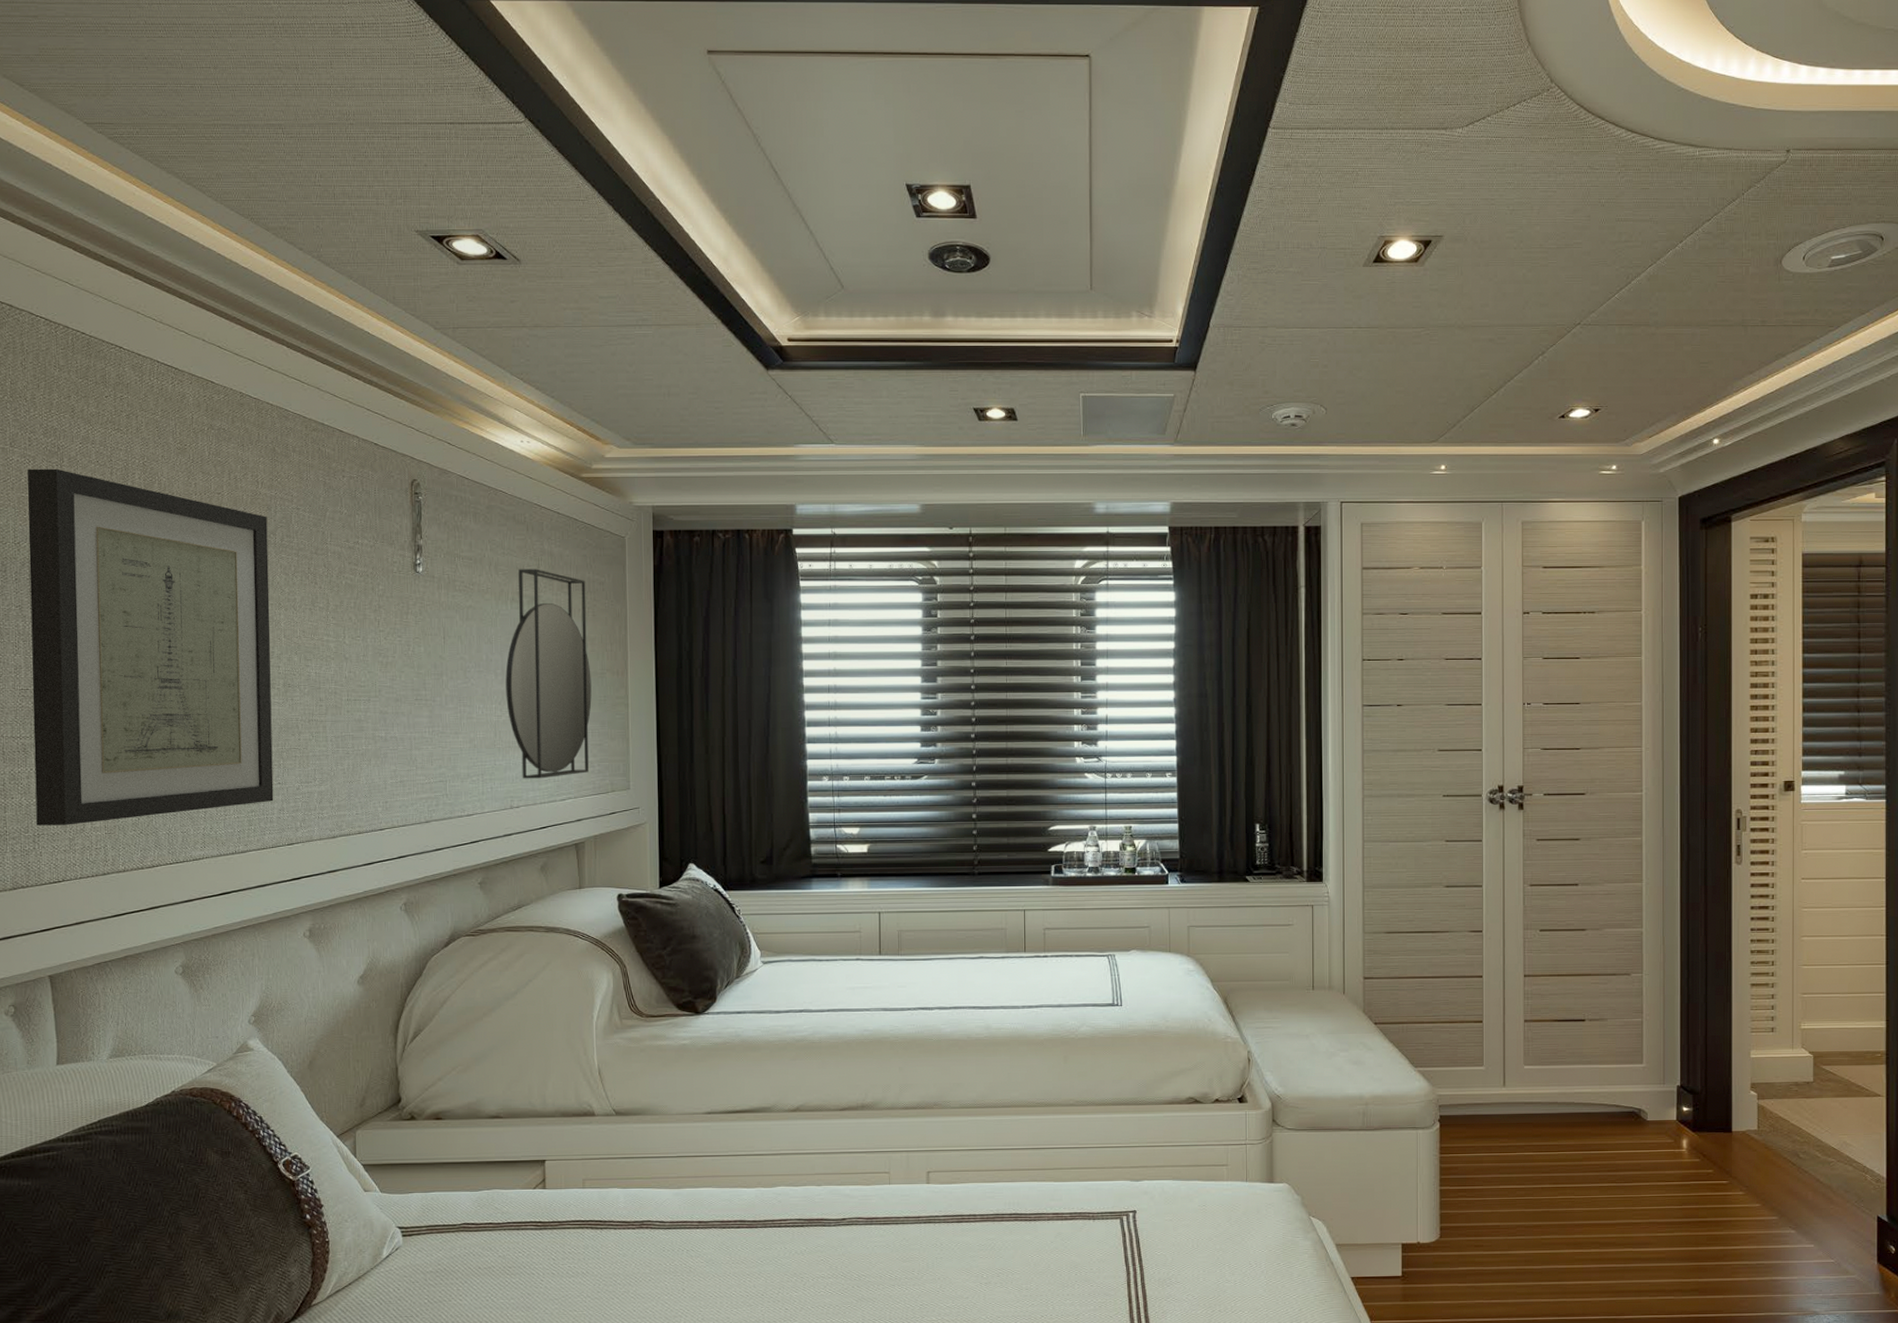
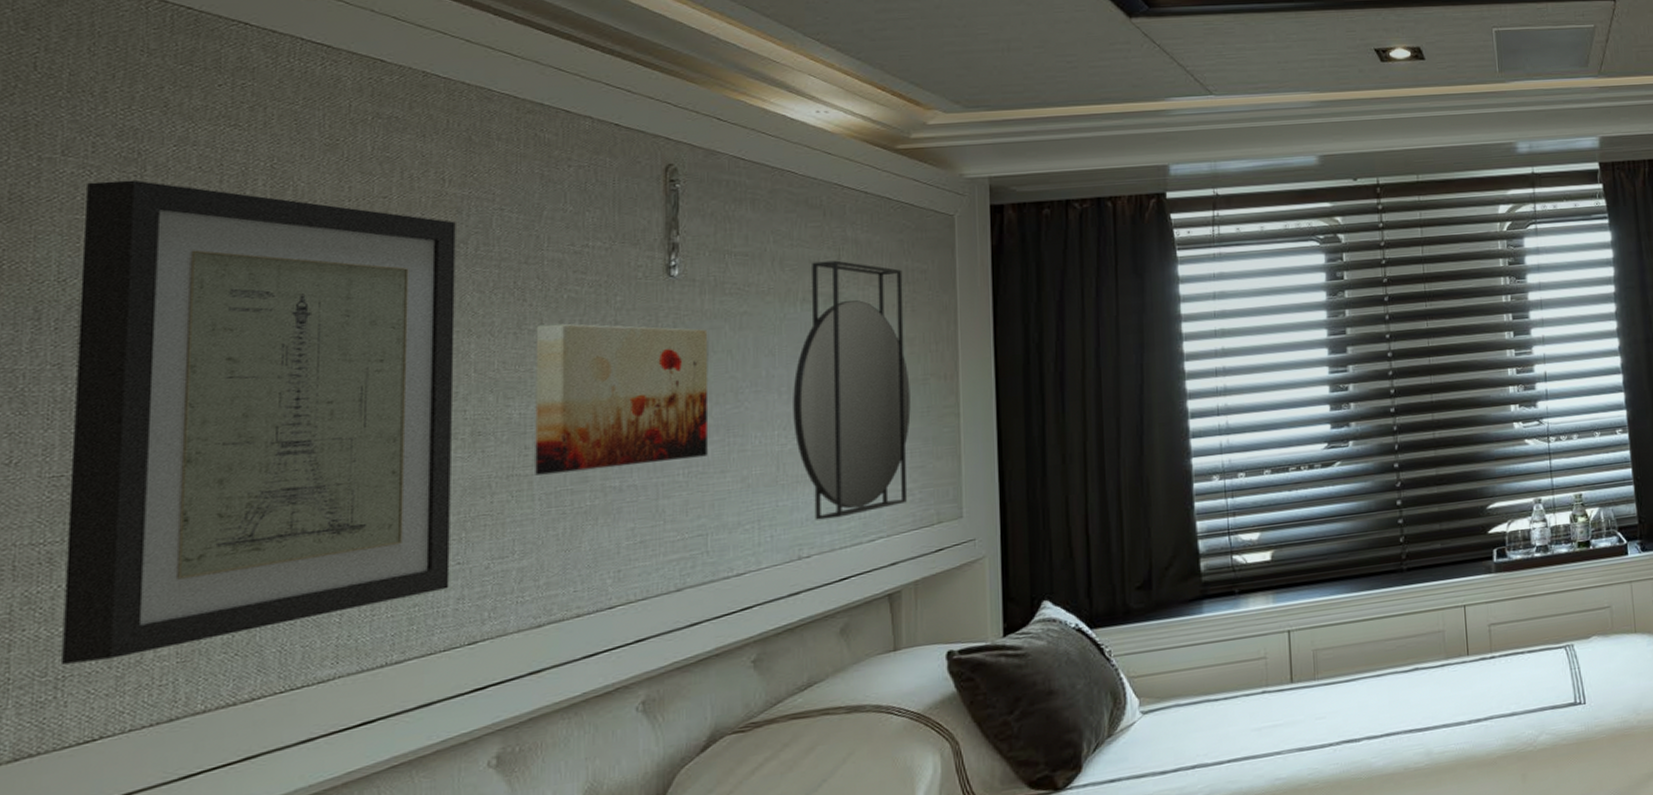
wall art: none [324,604,446,722] -> present [535,323,709,476]

